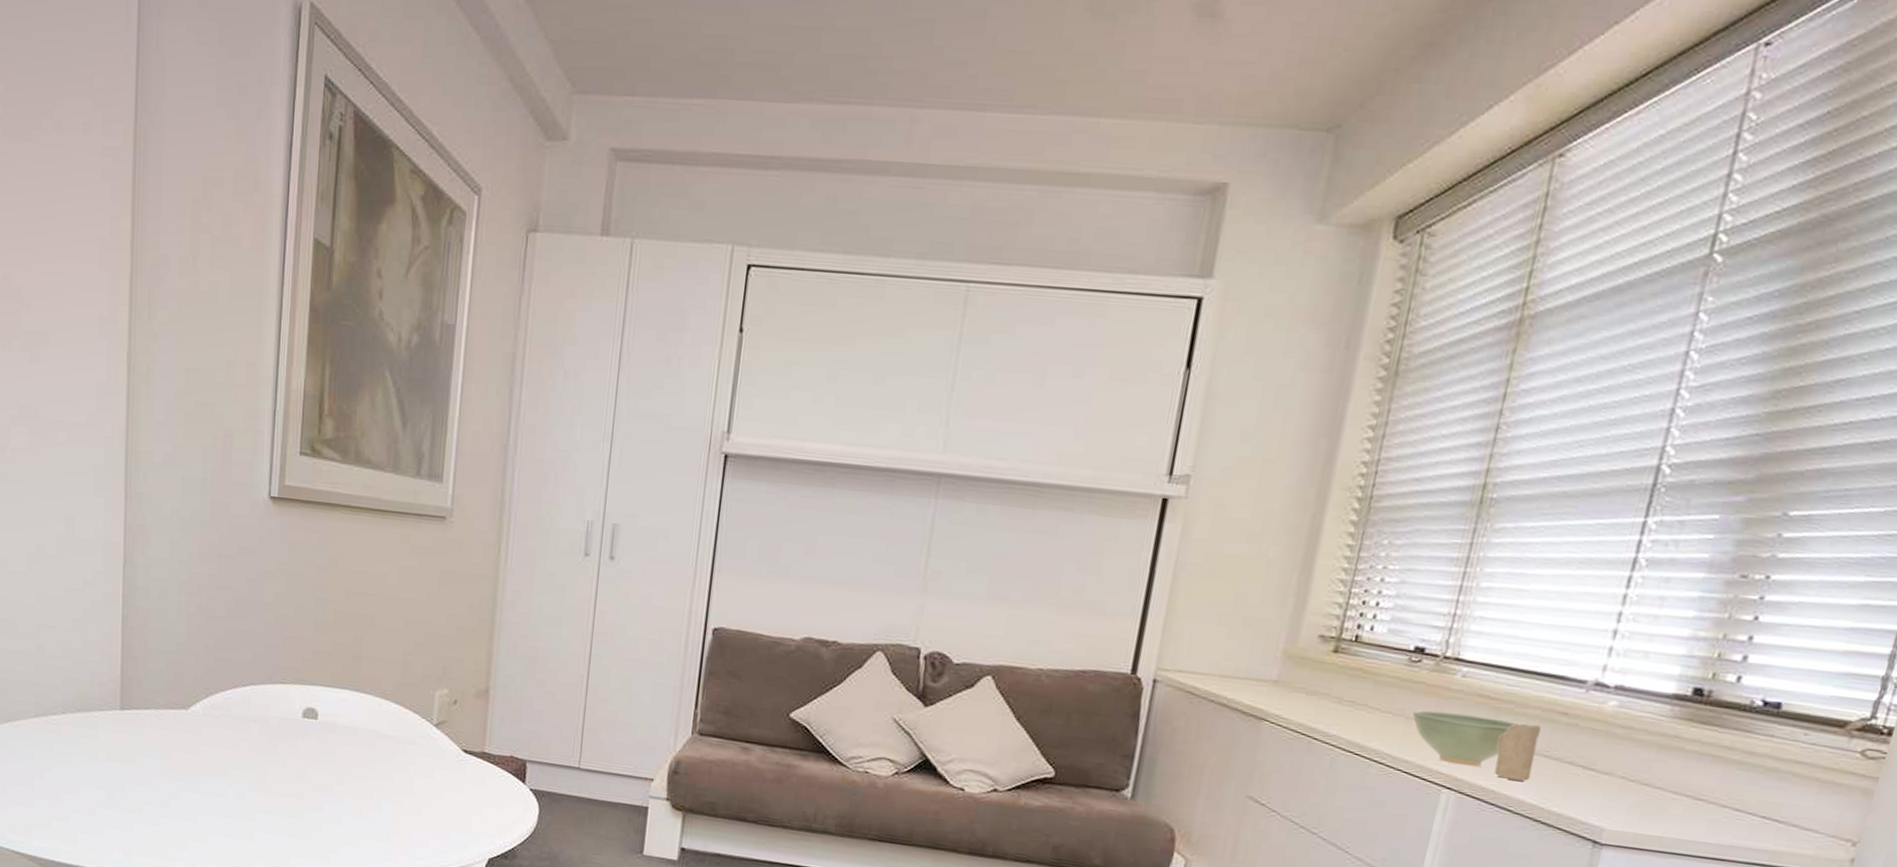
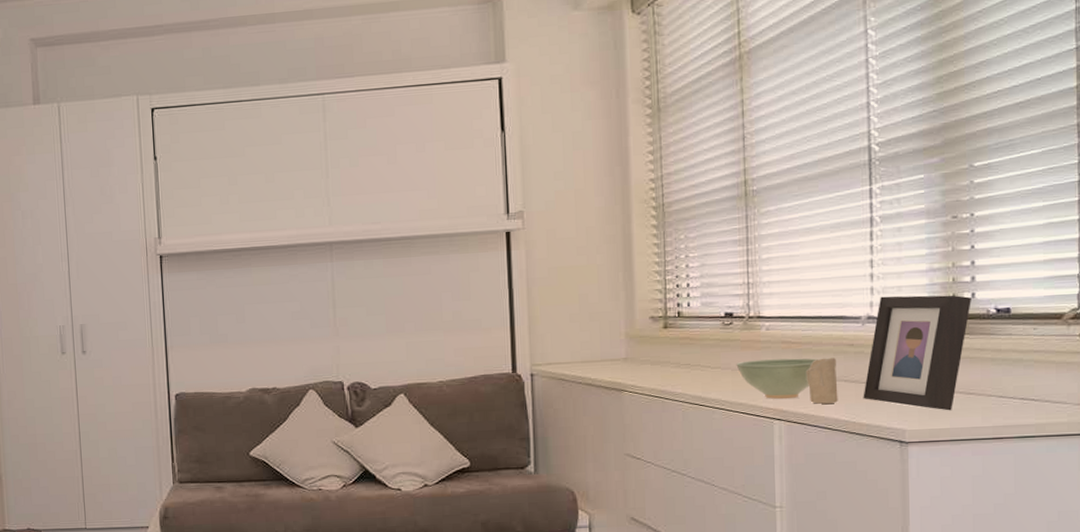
picture frame: none [1561,660,1736,816] -> present [863,295,971,411]

